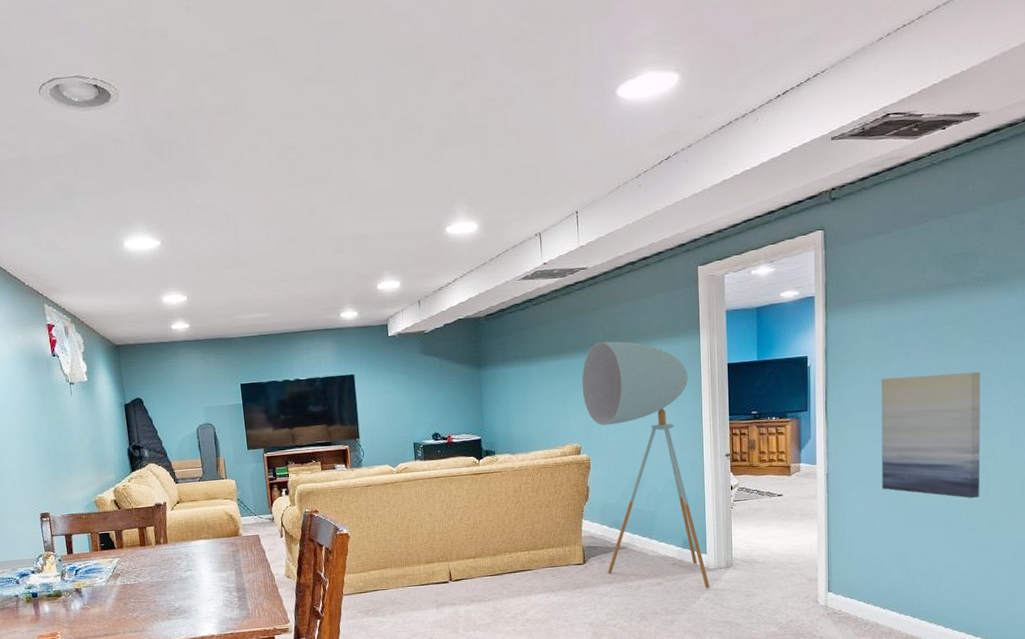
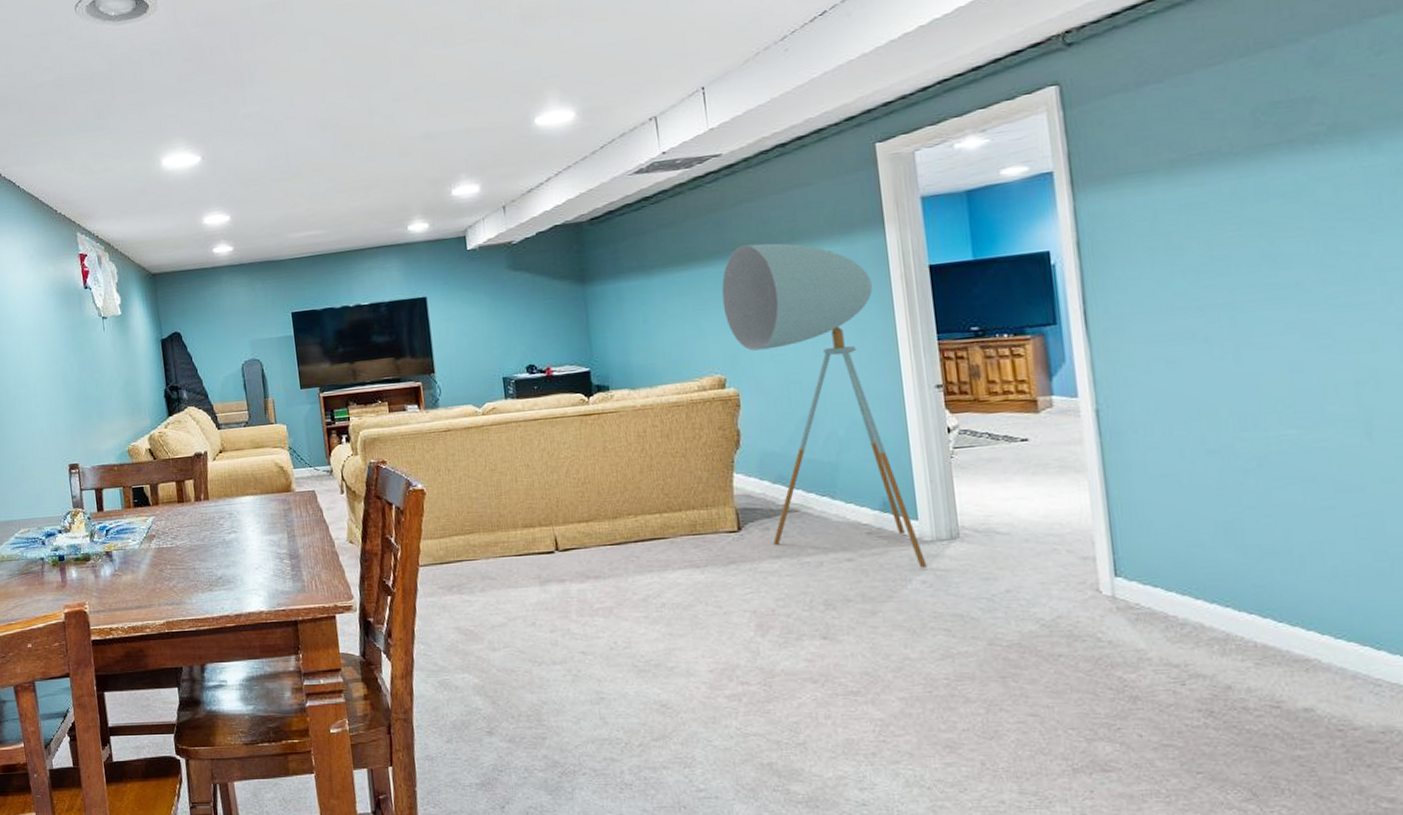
wall art: present [882,371,981,498] -> none [1171,261,1358,443]

